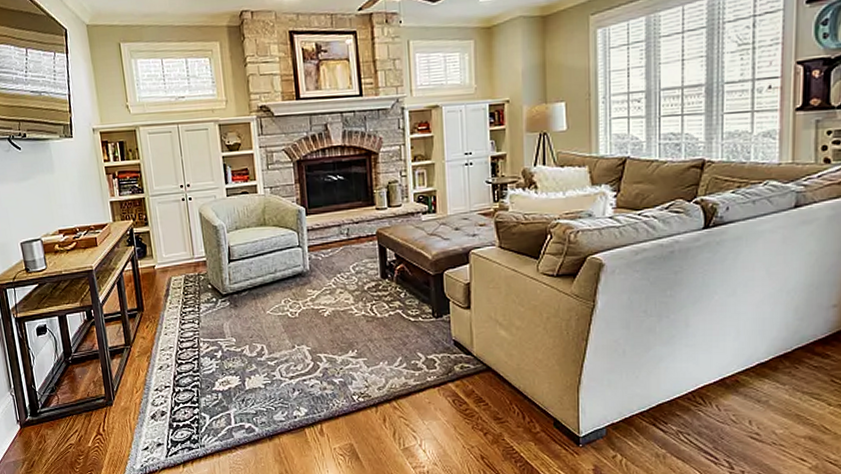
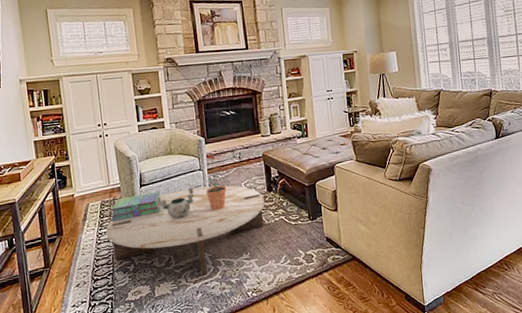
coffee table: none [190,267,377,372] -> present [105,185,265,276]
stack of books: none [196,270,253,300] -> present [111,192,162,222]
decorative bowl: none [251,274,292,302] -> present [159,193,194,218]
potted plant: none [305,226,333,296] -> present [205,153,228,210]

